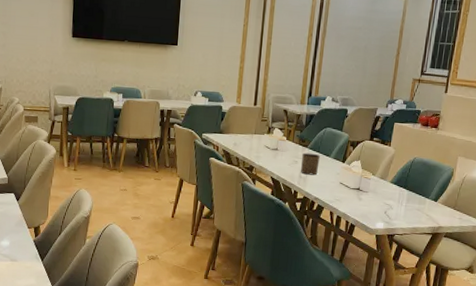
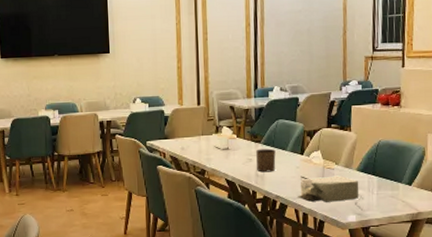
tissue box: none [334,185,391,209] -> present [298,175,359,202]

